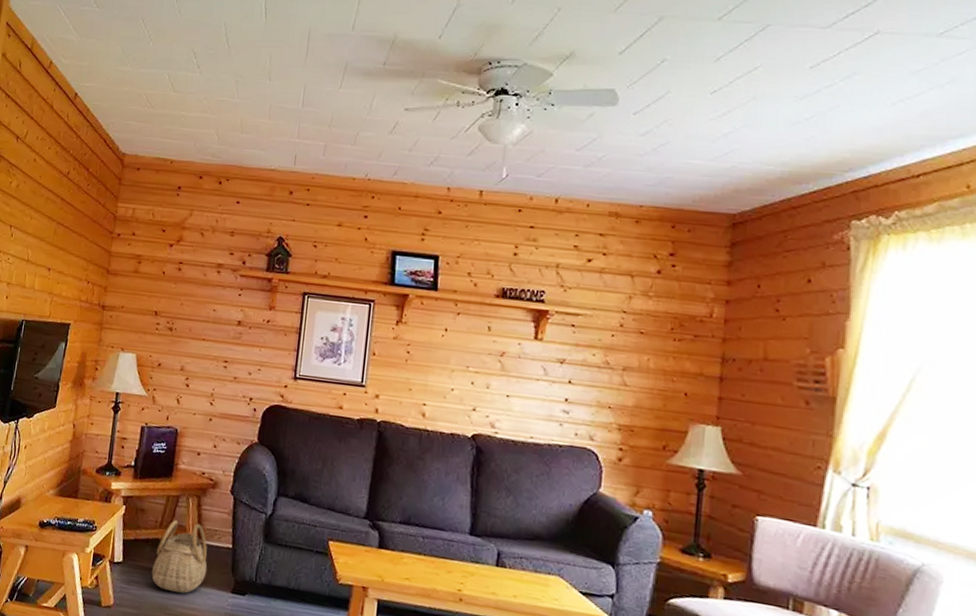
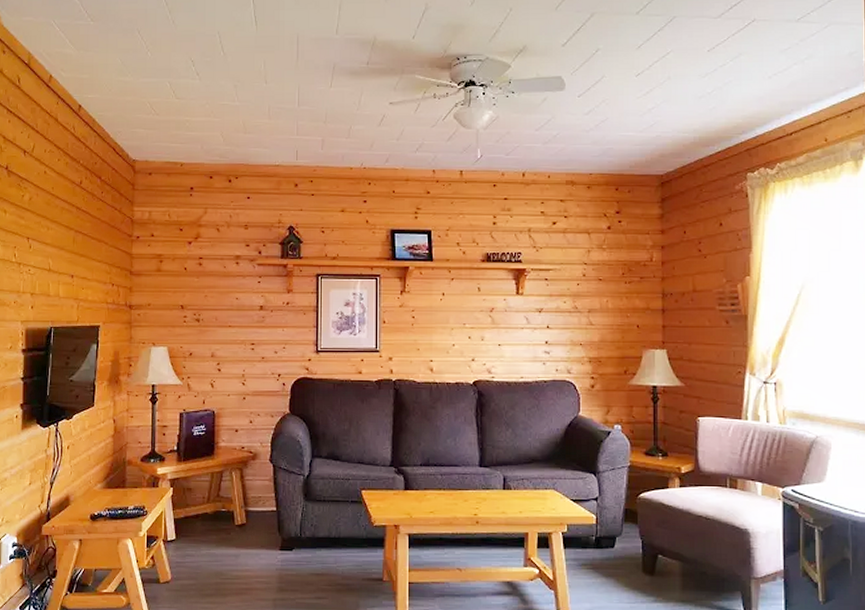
basket: present [151,519,208,594] -> none [205,493,256,559]

